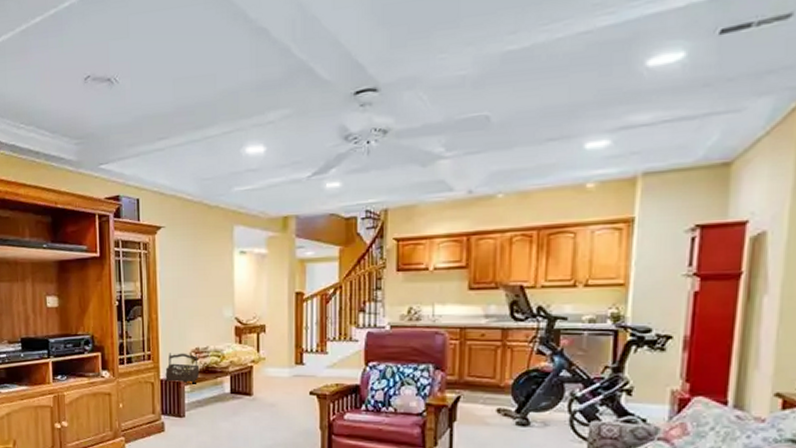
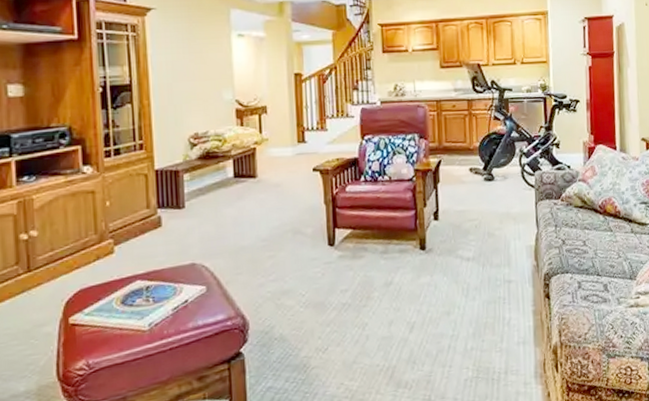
decorative basket: present [165,353,200,383] -> none [160,139,200,172]

